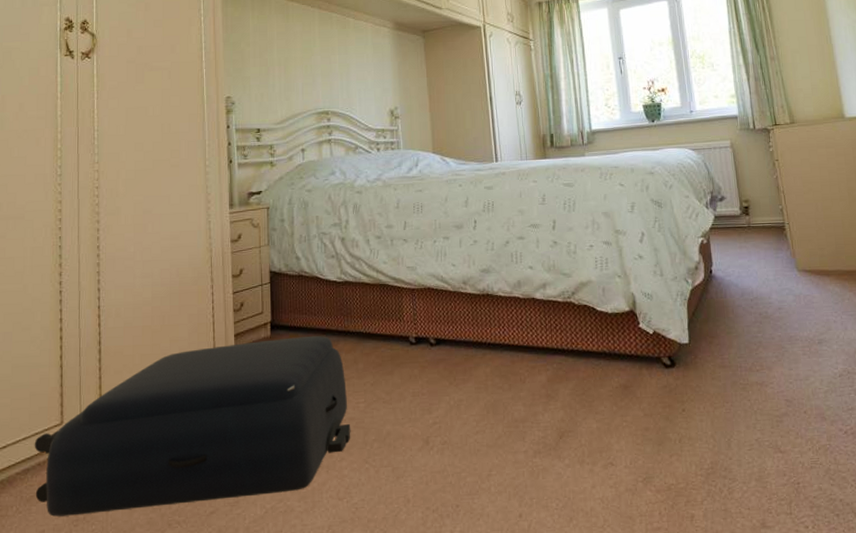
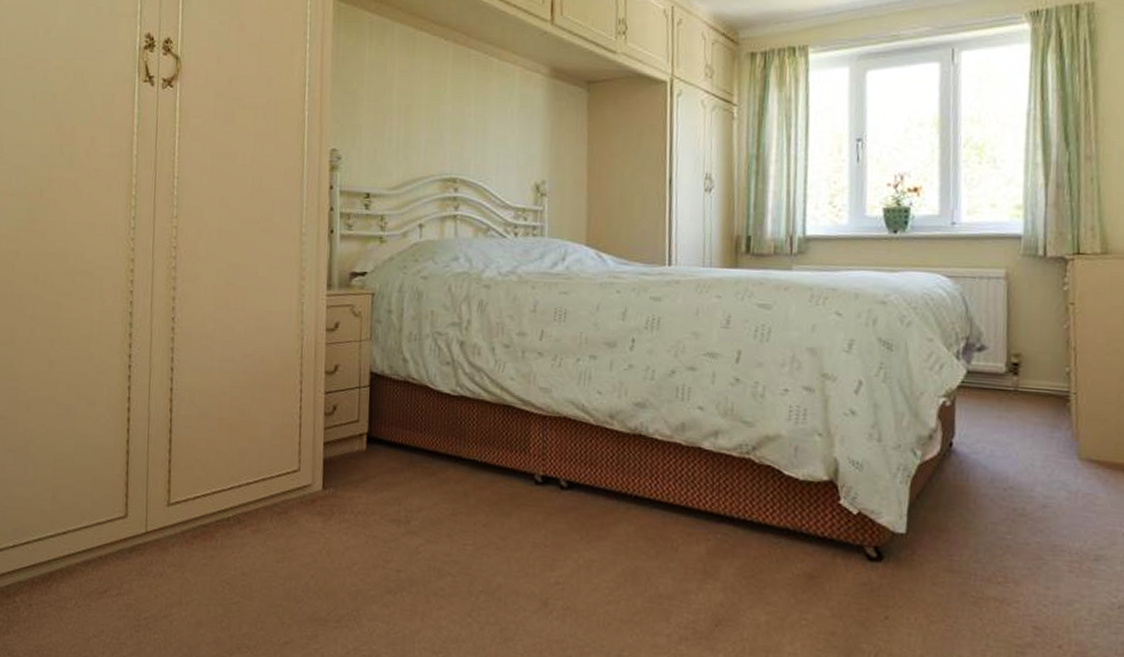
suitcase: present [34,336,351,517] -> none [95,453,454,635]

